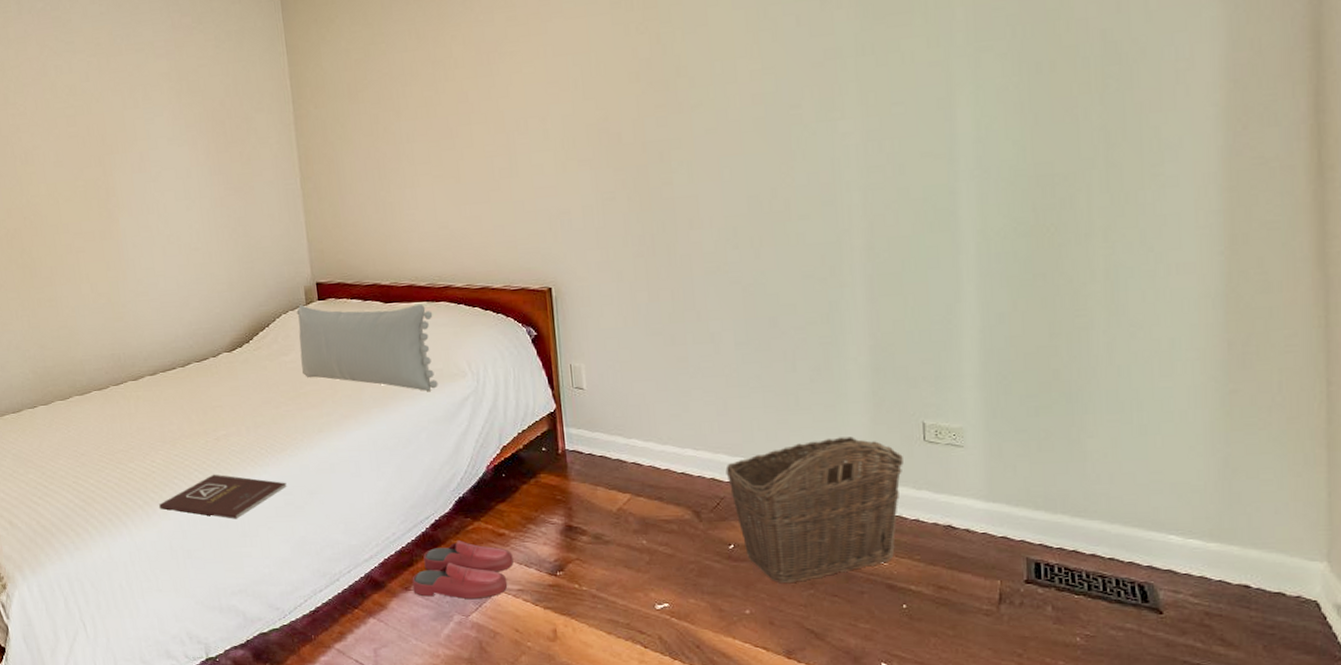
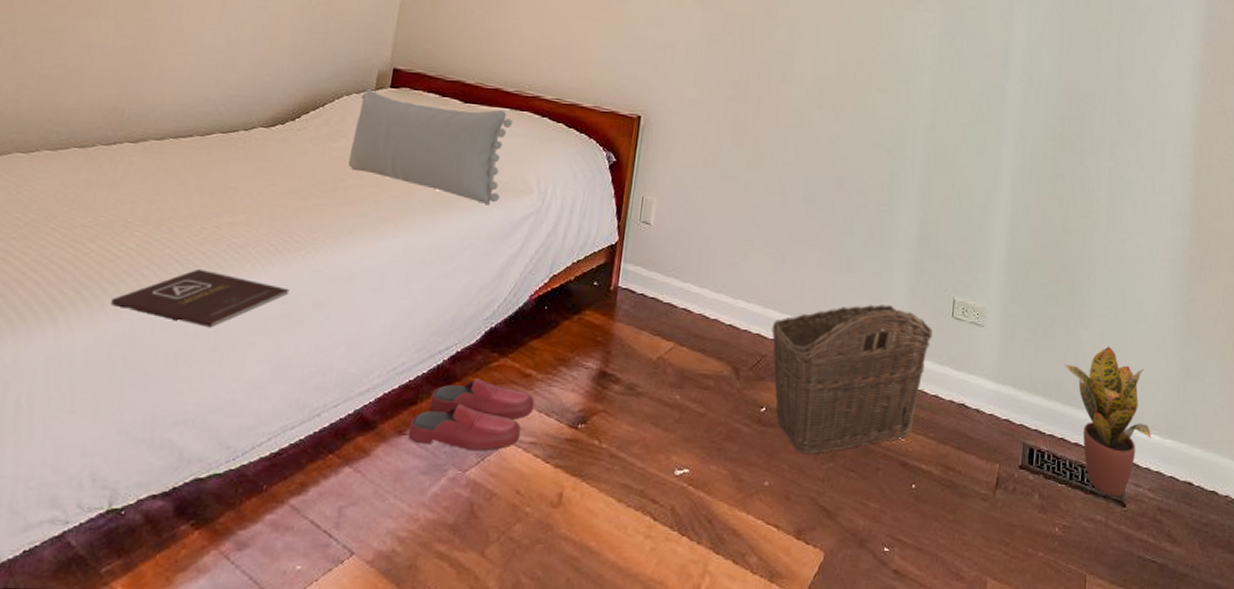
potted plant: none [1067,452,1189,605] -> present [1064,346,1151,497]

